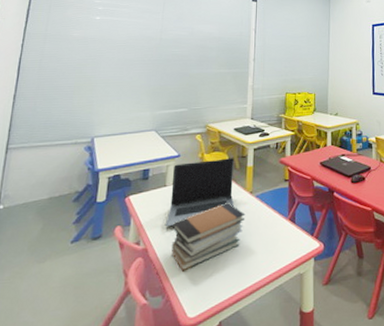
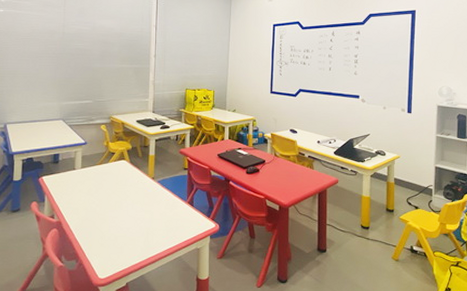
laptop computer: present [165,158,235,227] -> none [76,147,137,205]
book stack: present [172,202,246,271] -> none [83,185,148,242]

